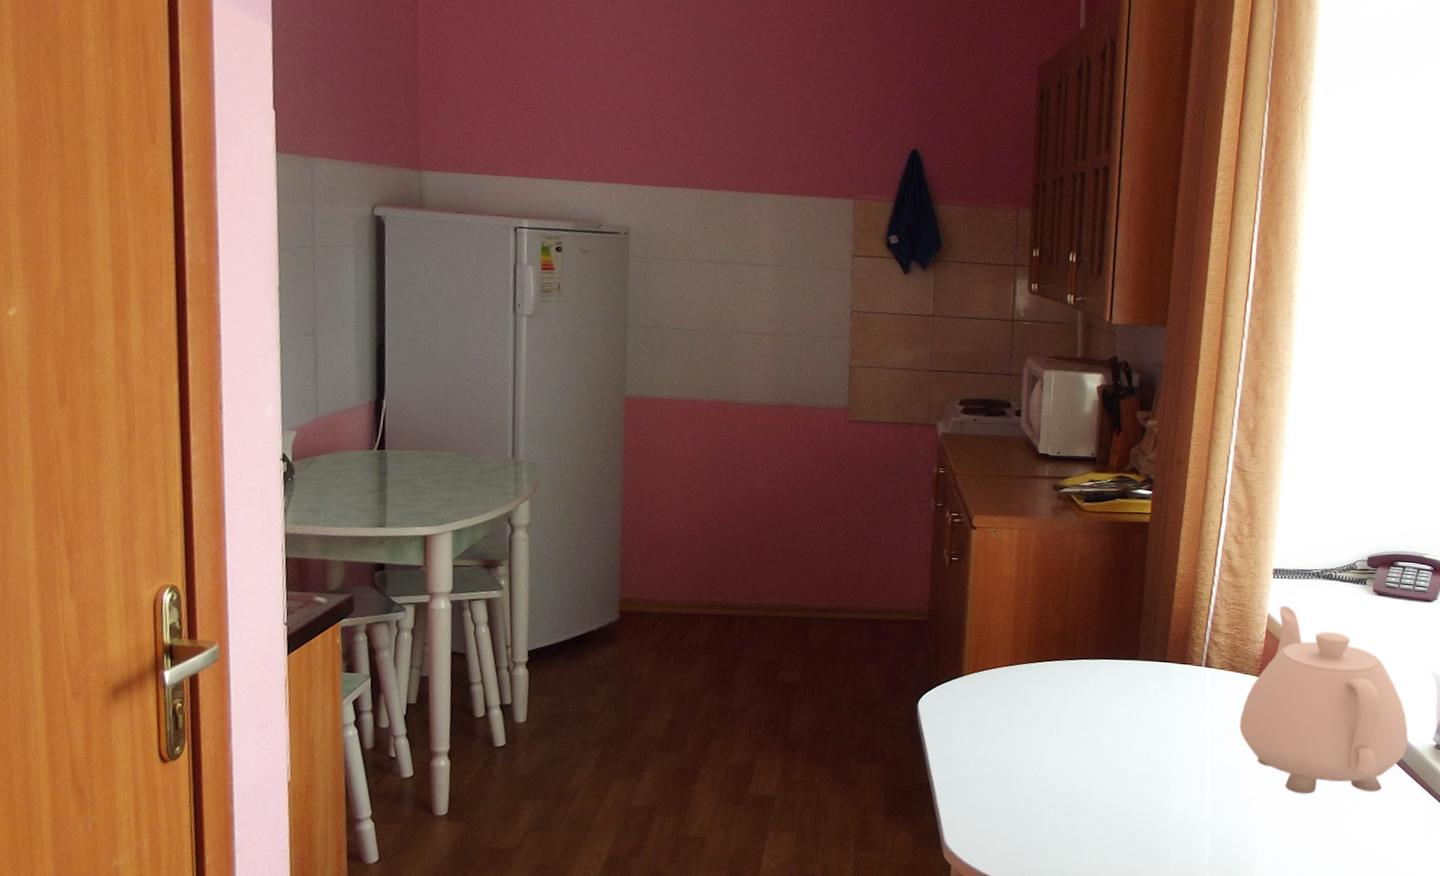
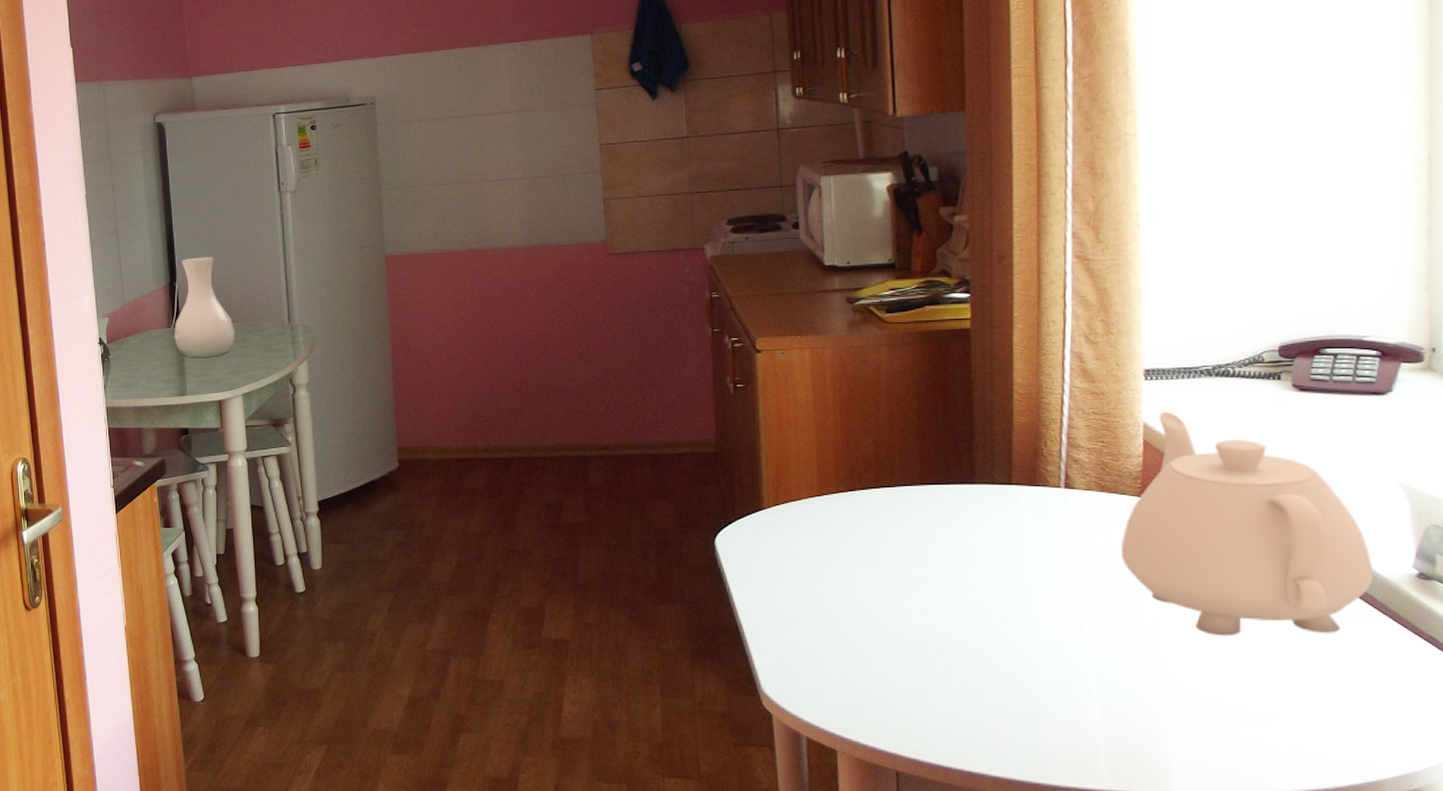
vase: none [376,374,450,487] -> present [174,257,235,359]

